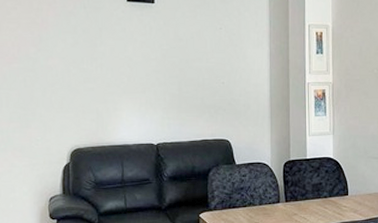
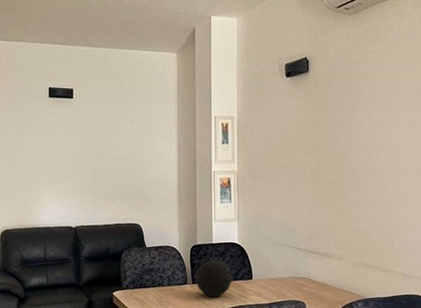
decorative orb: none [289,176,326,216] -> present [196,260,231,298]

